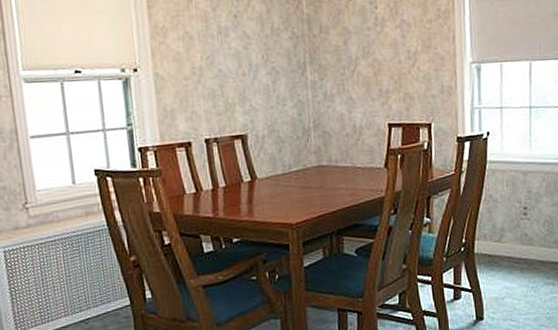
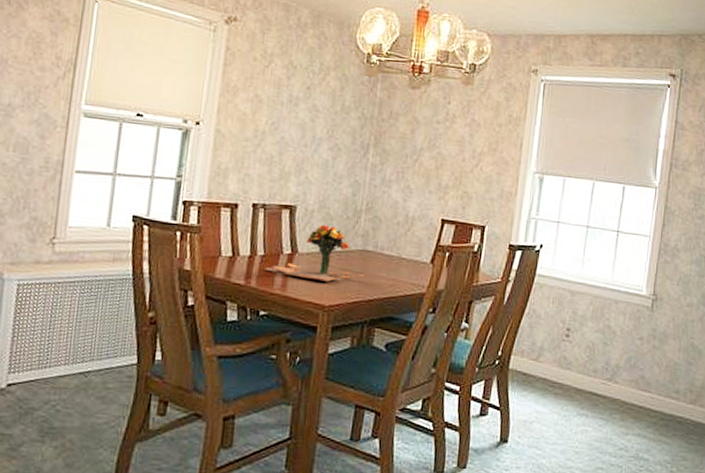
flower arrangement: none [229,148,324,202] -> present [265,224,364,282]

